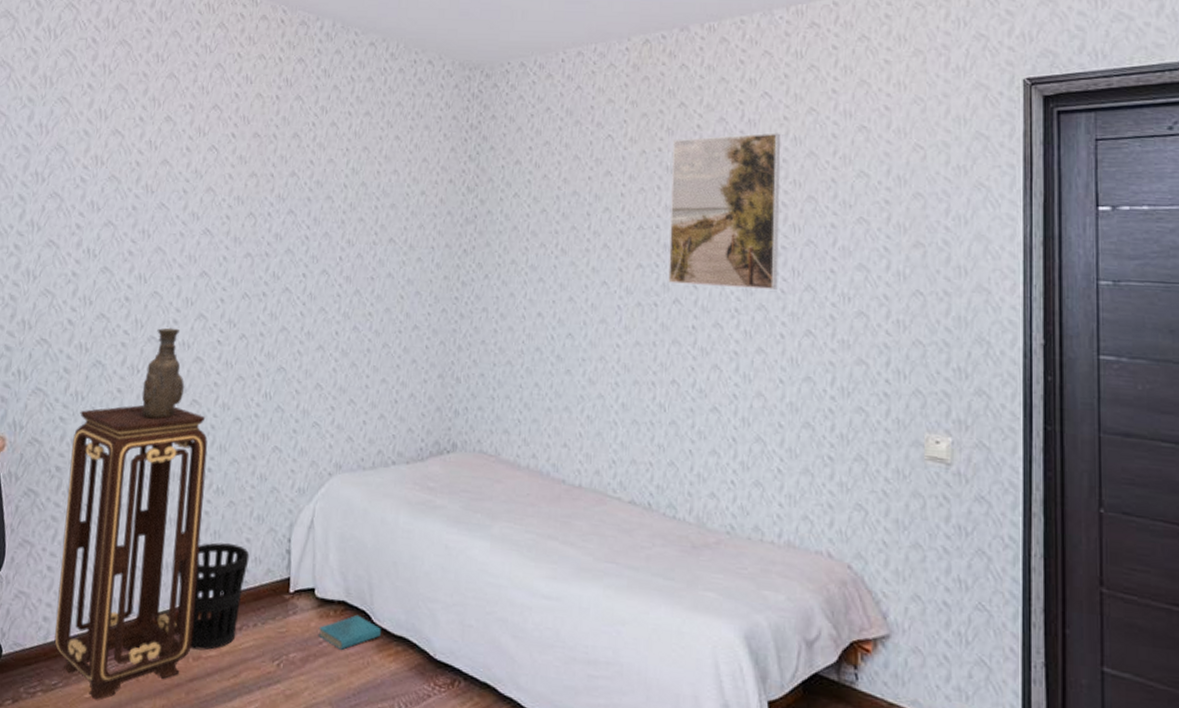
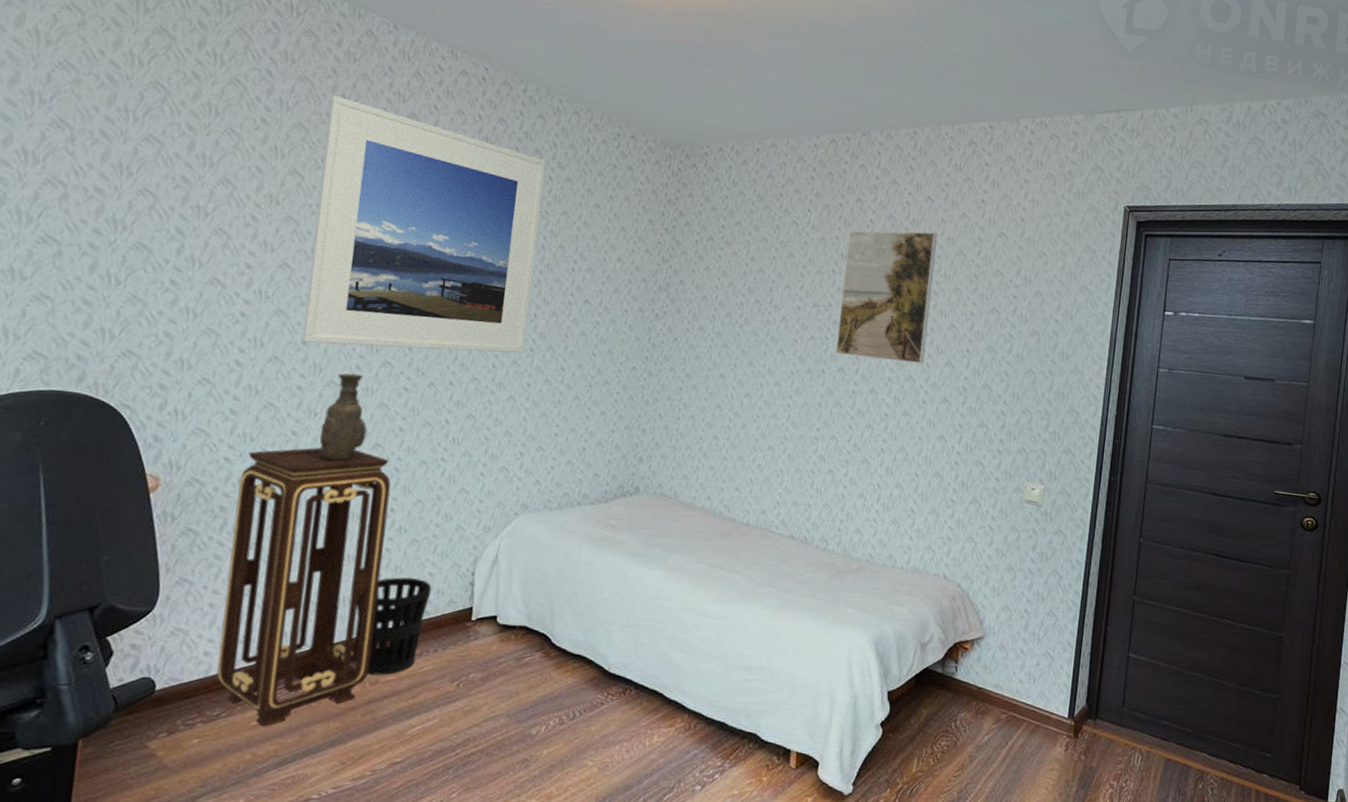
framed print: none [124,54,345,300] -> present [301,94,546,354]
book: present [318,614,381,650] -> none [498,637,560,669]

